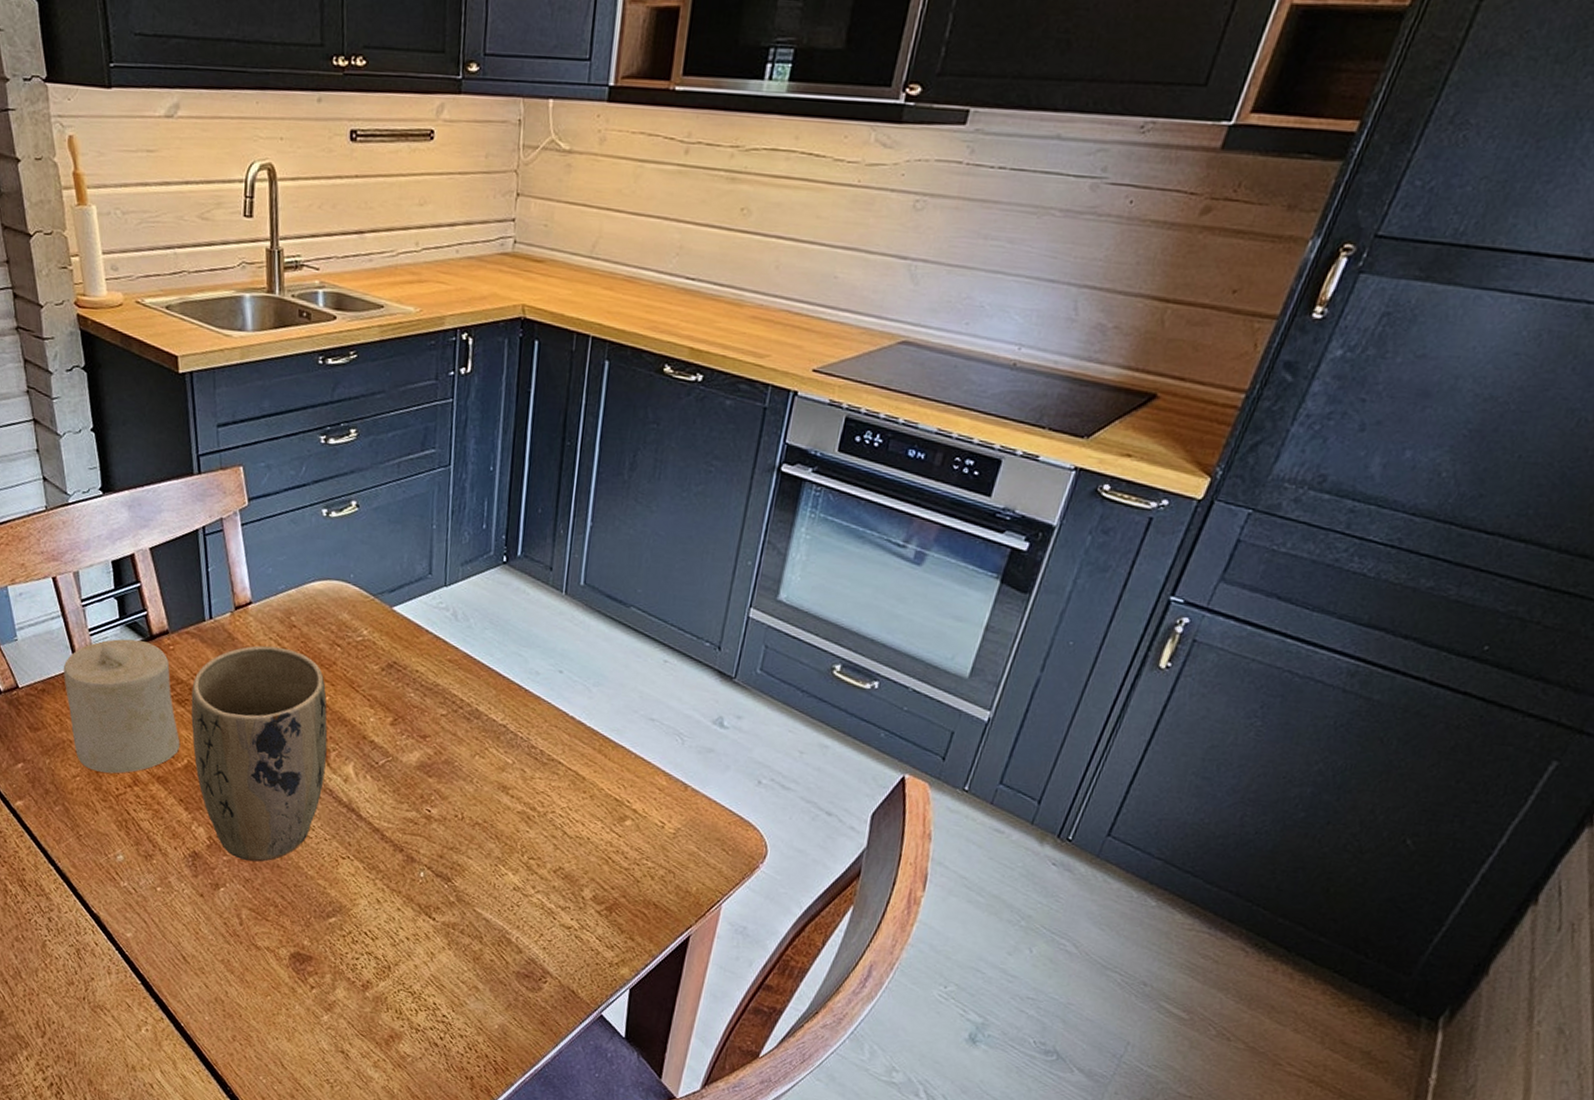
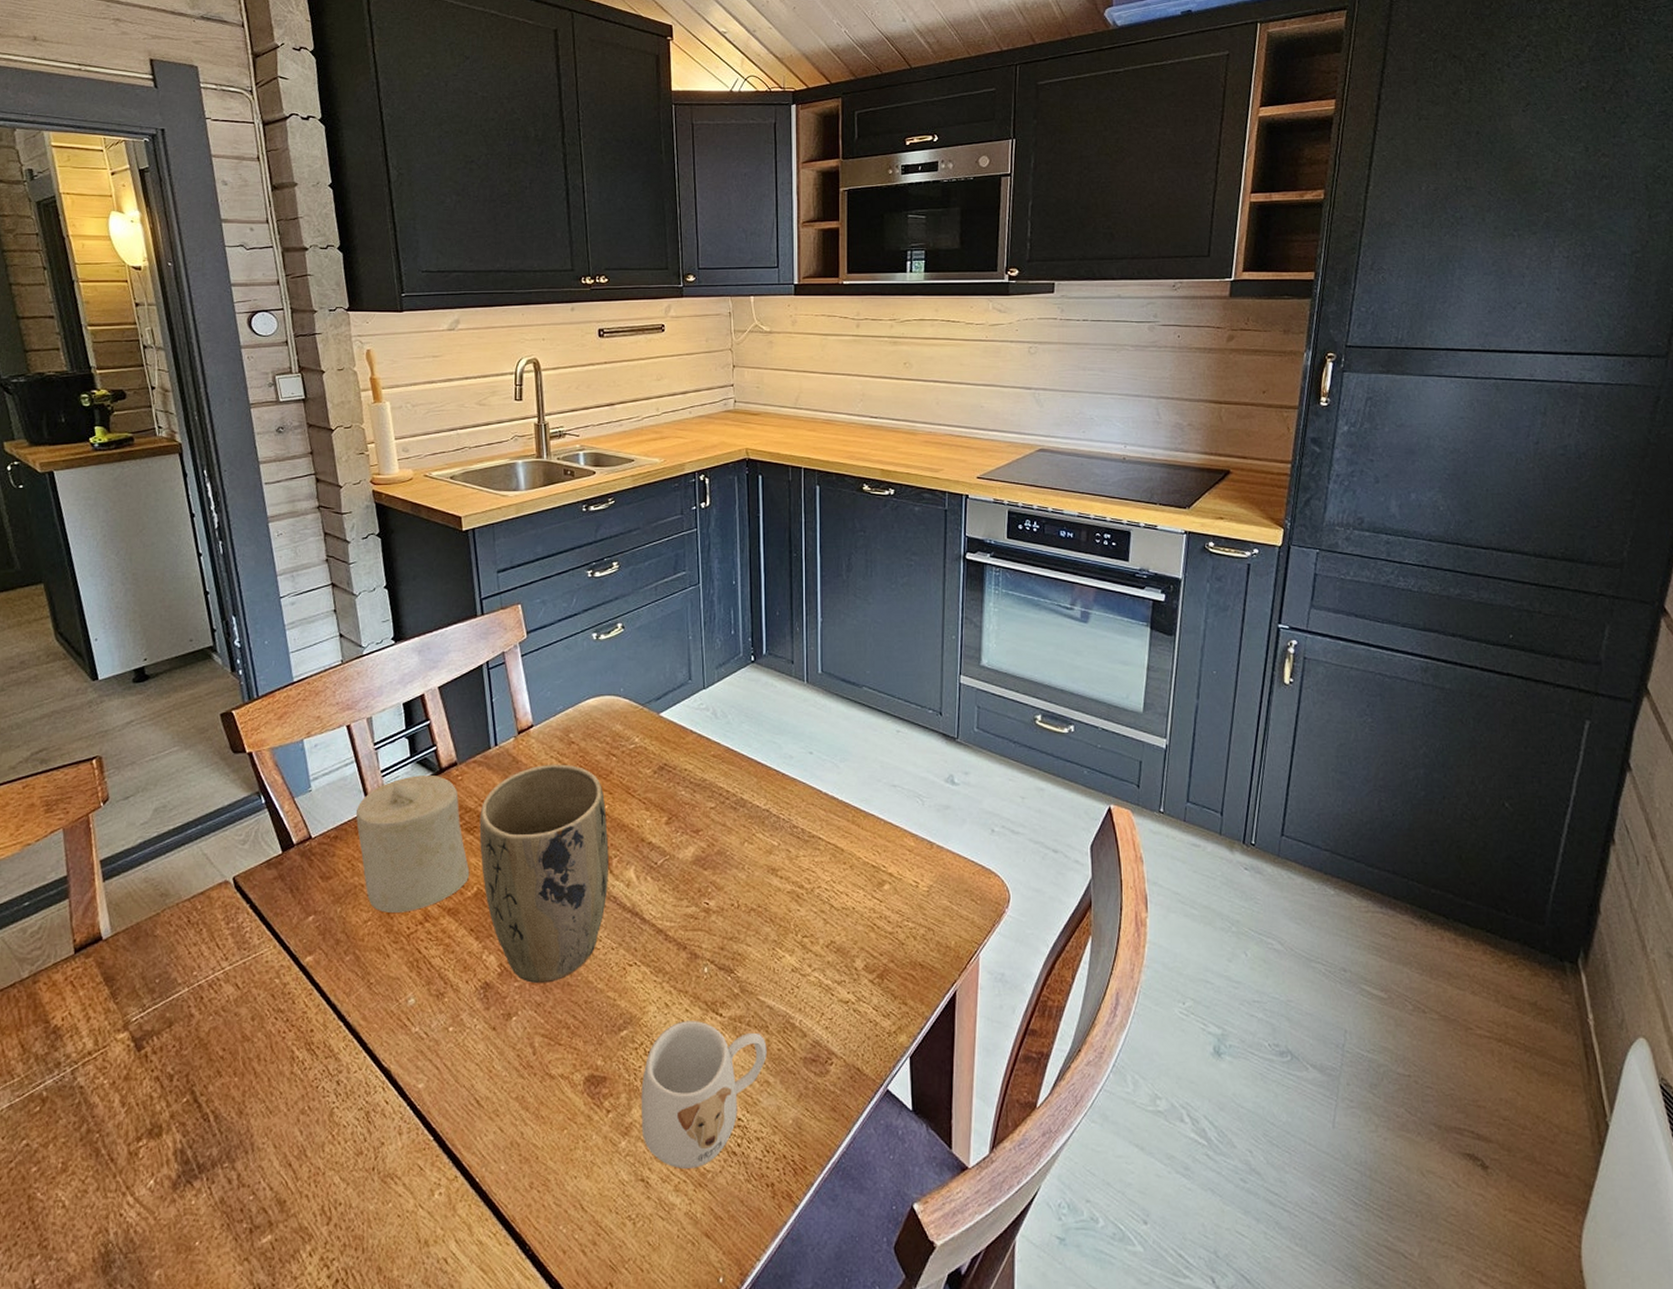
mug: none [344,918,479,1051] -> present [641,1021,767,1169]

